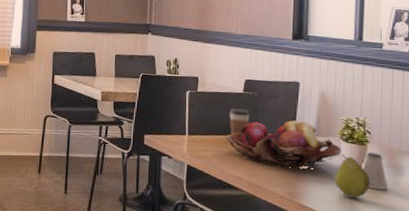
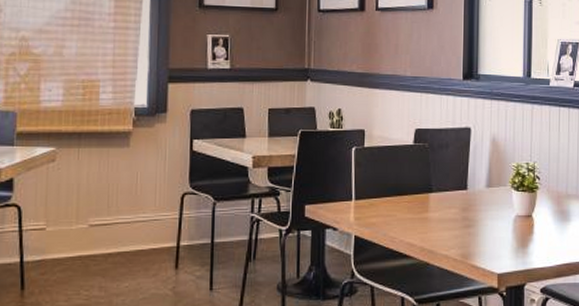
fruit basket: present [226,120,341,167] -> none [396,172,512,225]
coffee cup: present [229,108,250,135] -> none [399,163,421,194]
fruit: present [335,154,370,198] -> none [507,205,540,251]
saltshaker: present [363,152,389,190] -> none [533,199,557,239]

